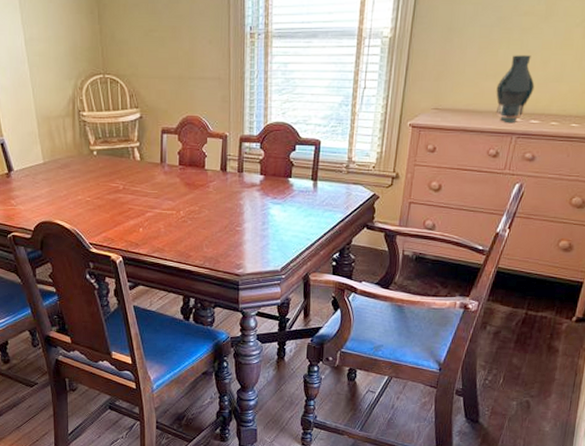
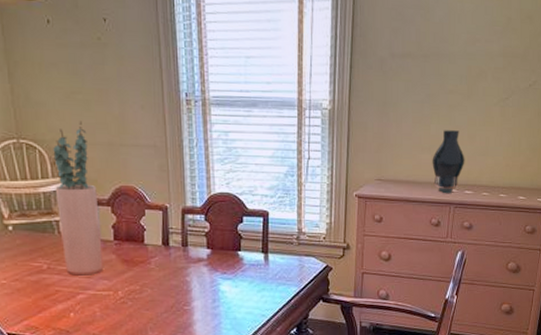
vase: none [132,56,170,196] -> present [53,121,104,276]

